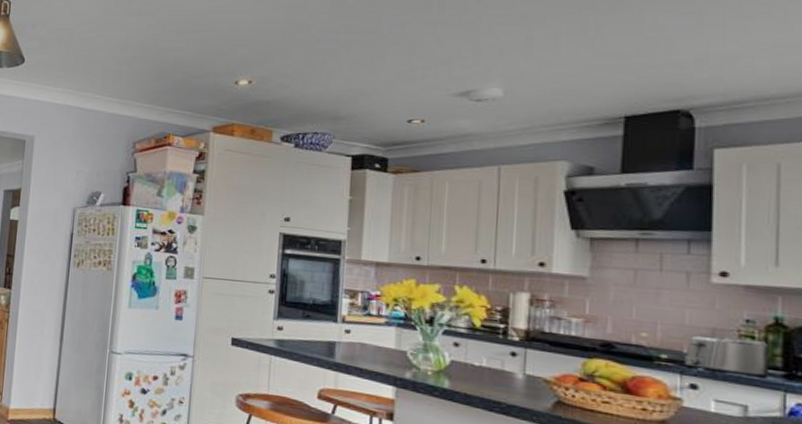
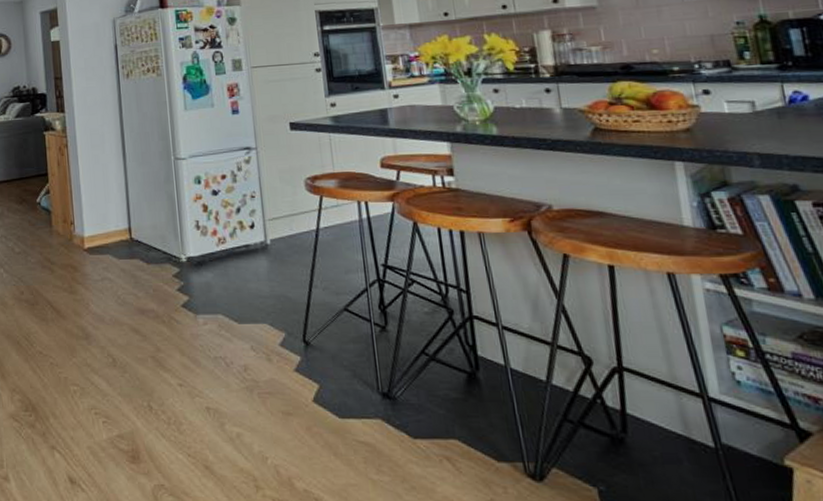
toaster: present [684,333,769,380] -> none [693,38,766,77]

